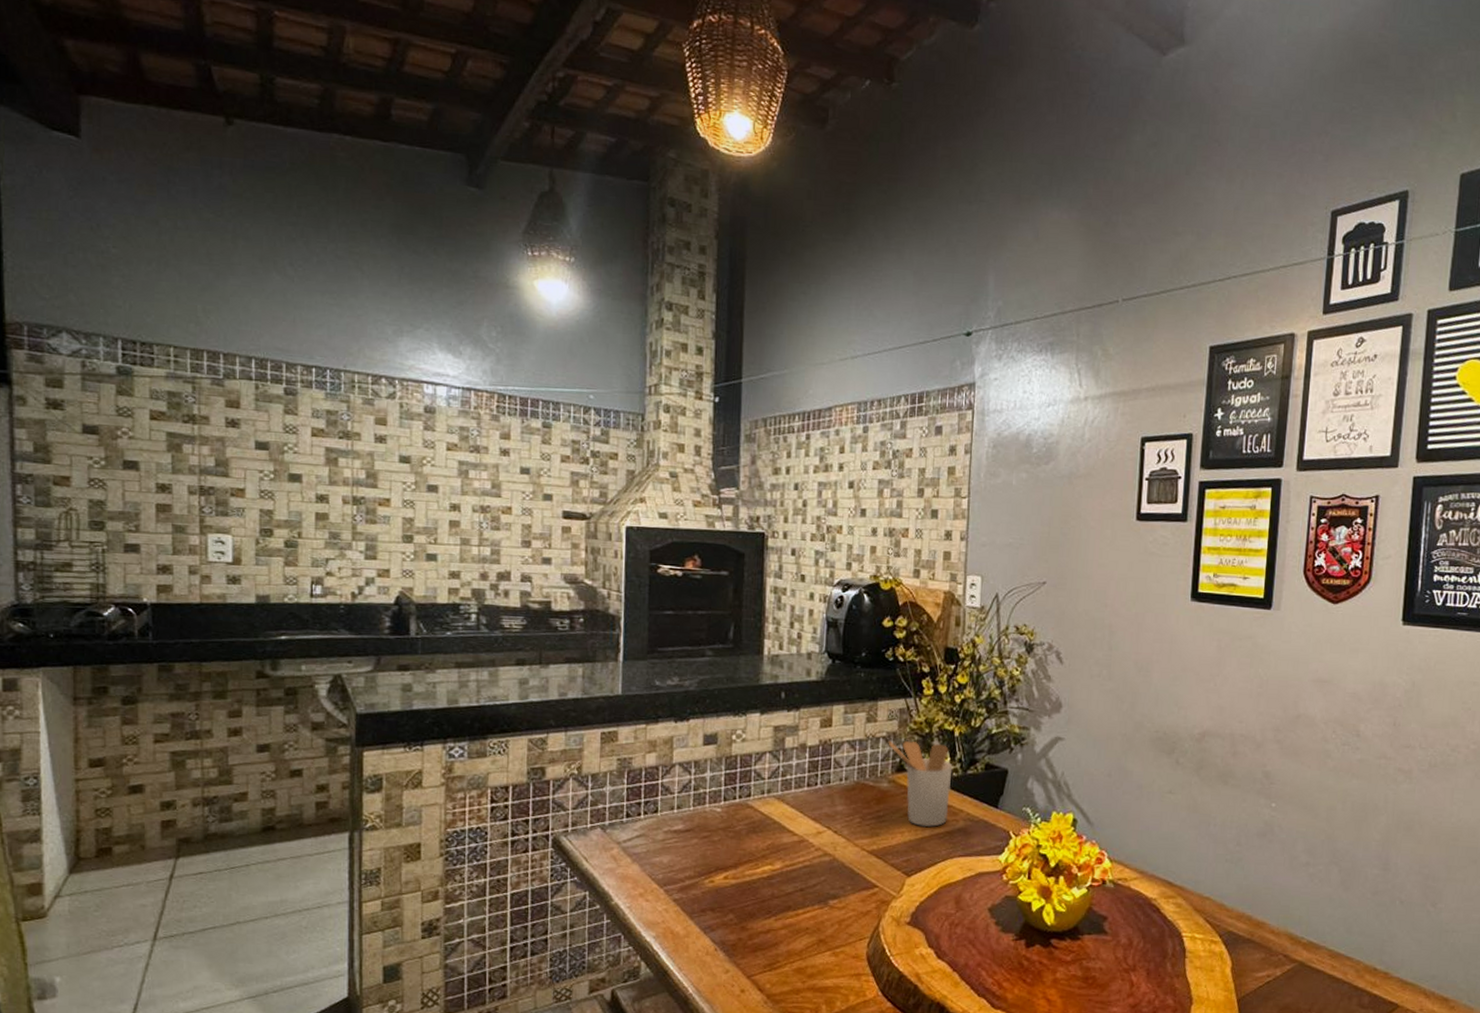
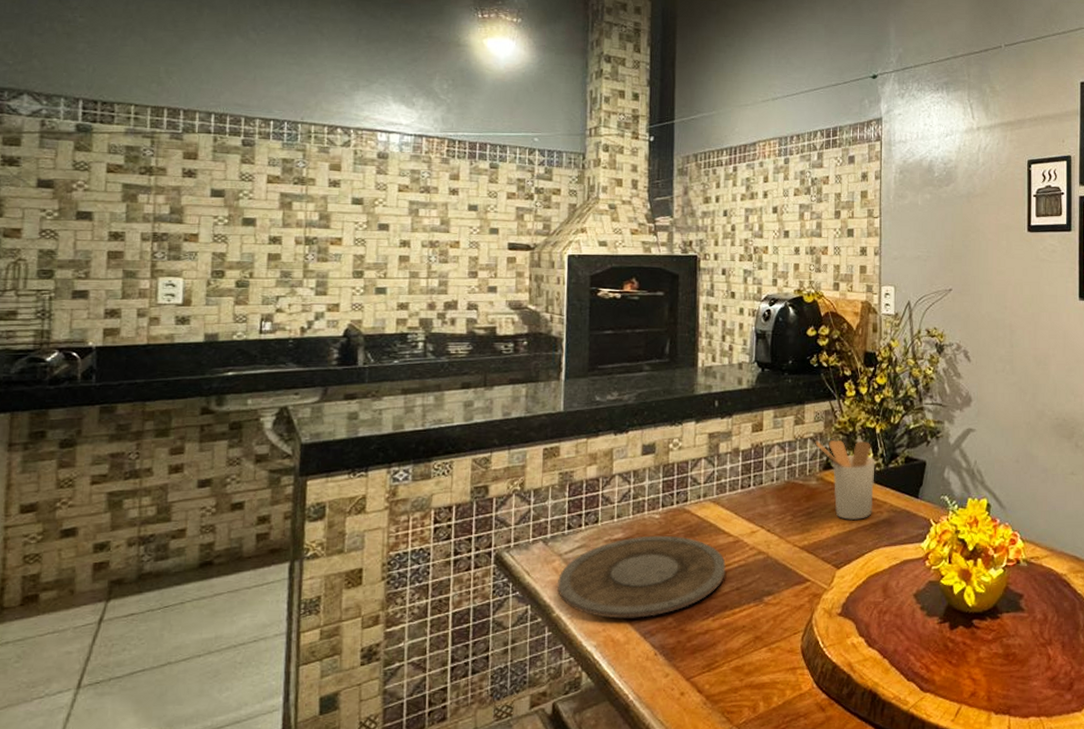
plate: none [615,829,790,912] -> present [557,535,726,619]

